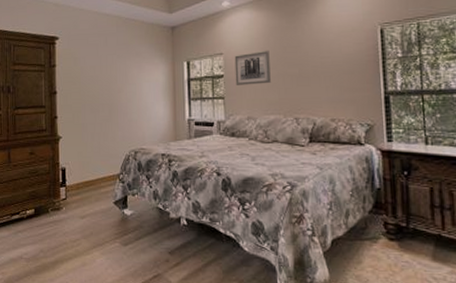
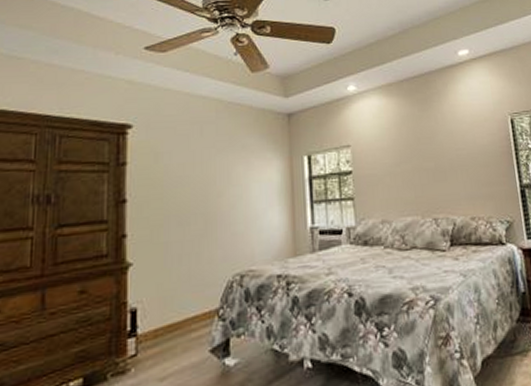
wall art: present [234,50,271,85] -> none [364,141,406,183]

